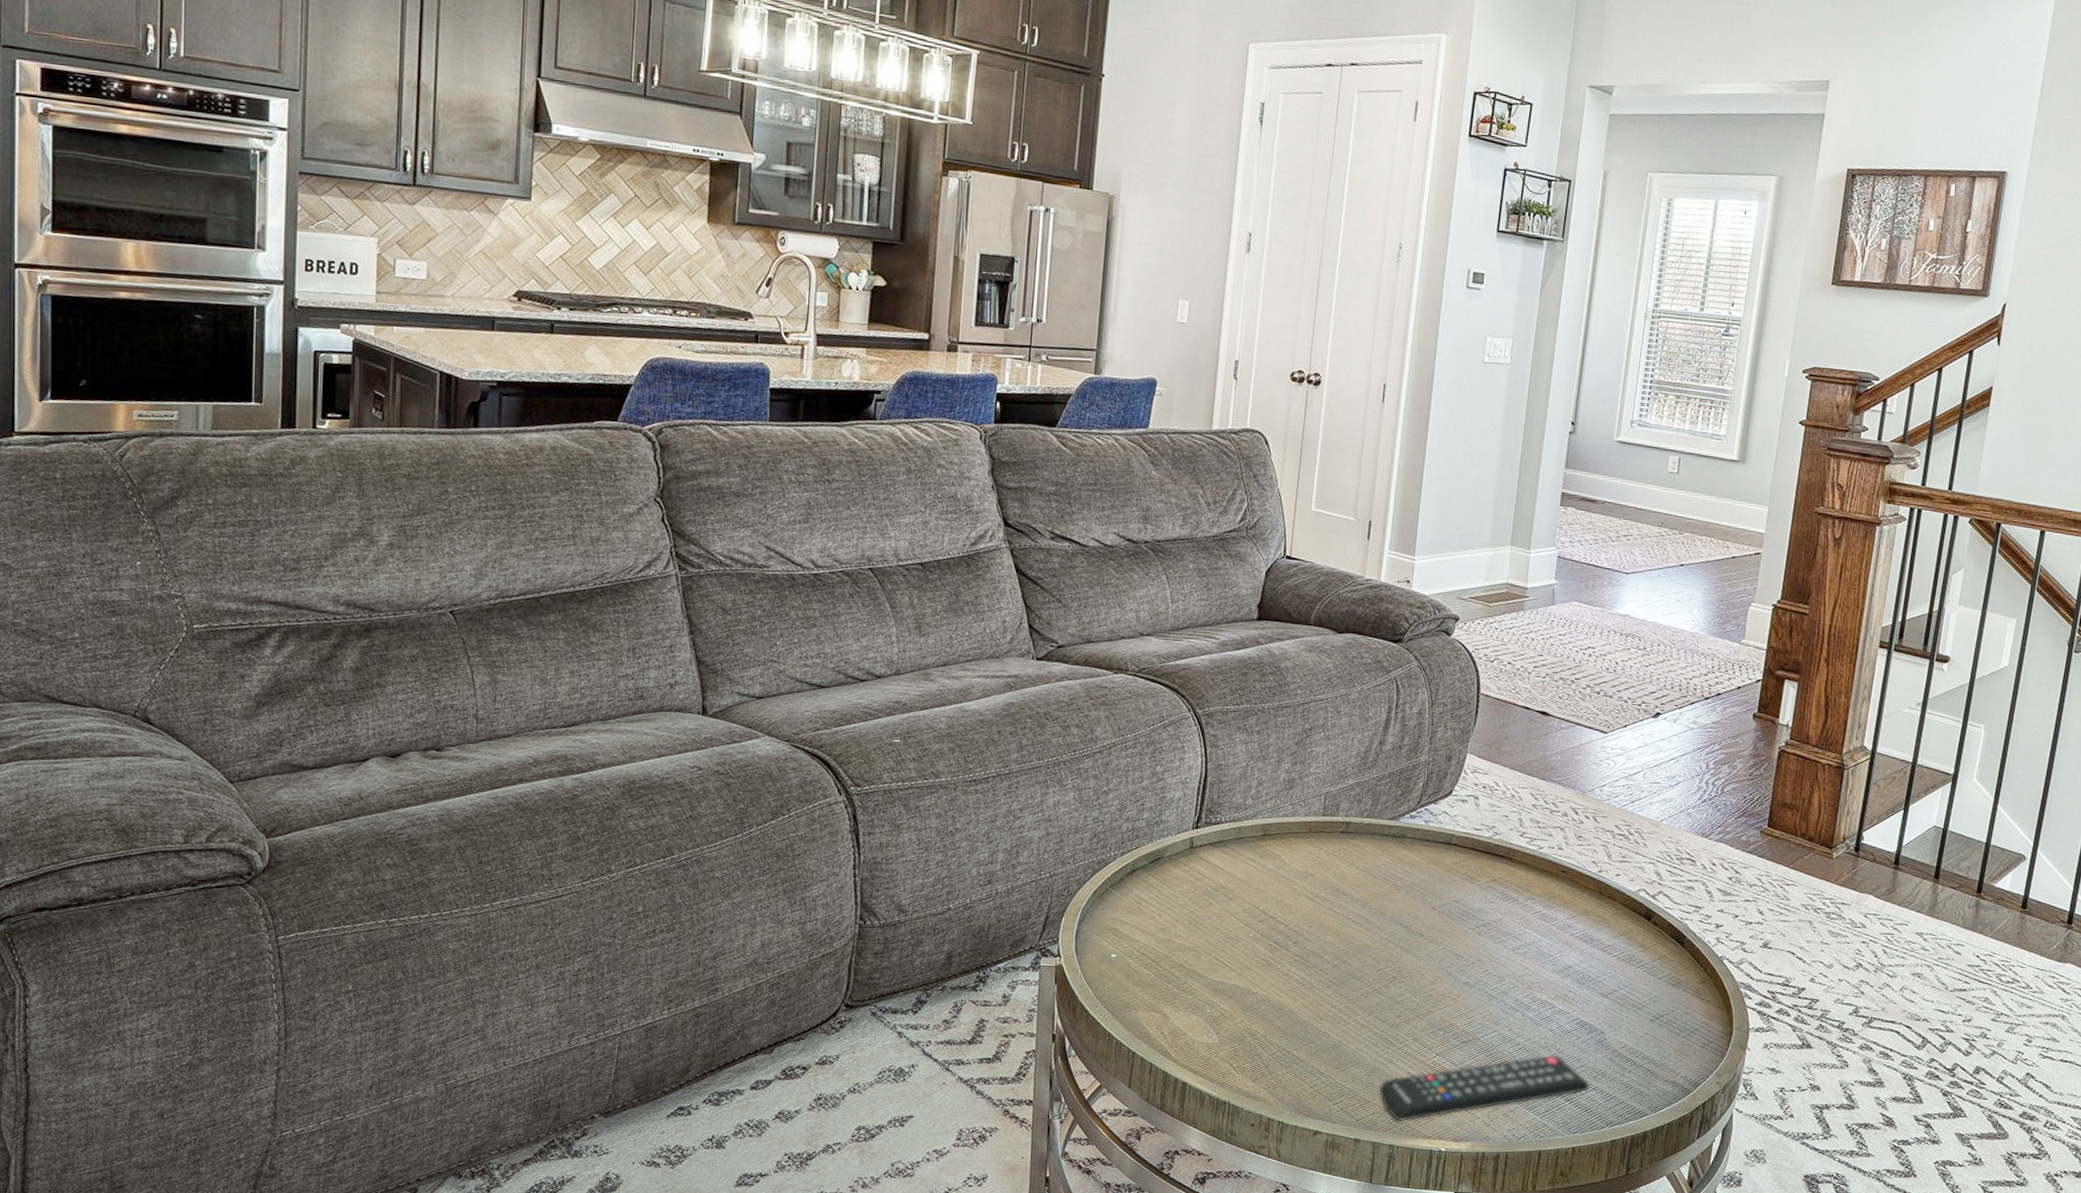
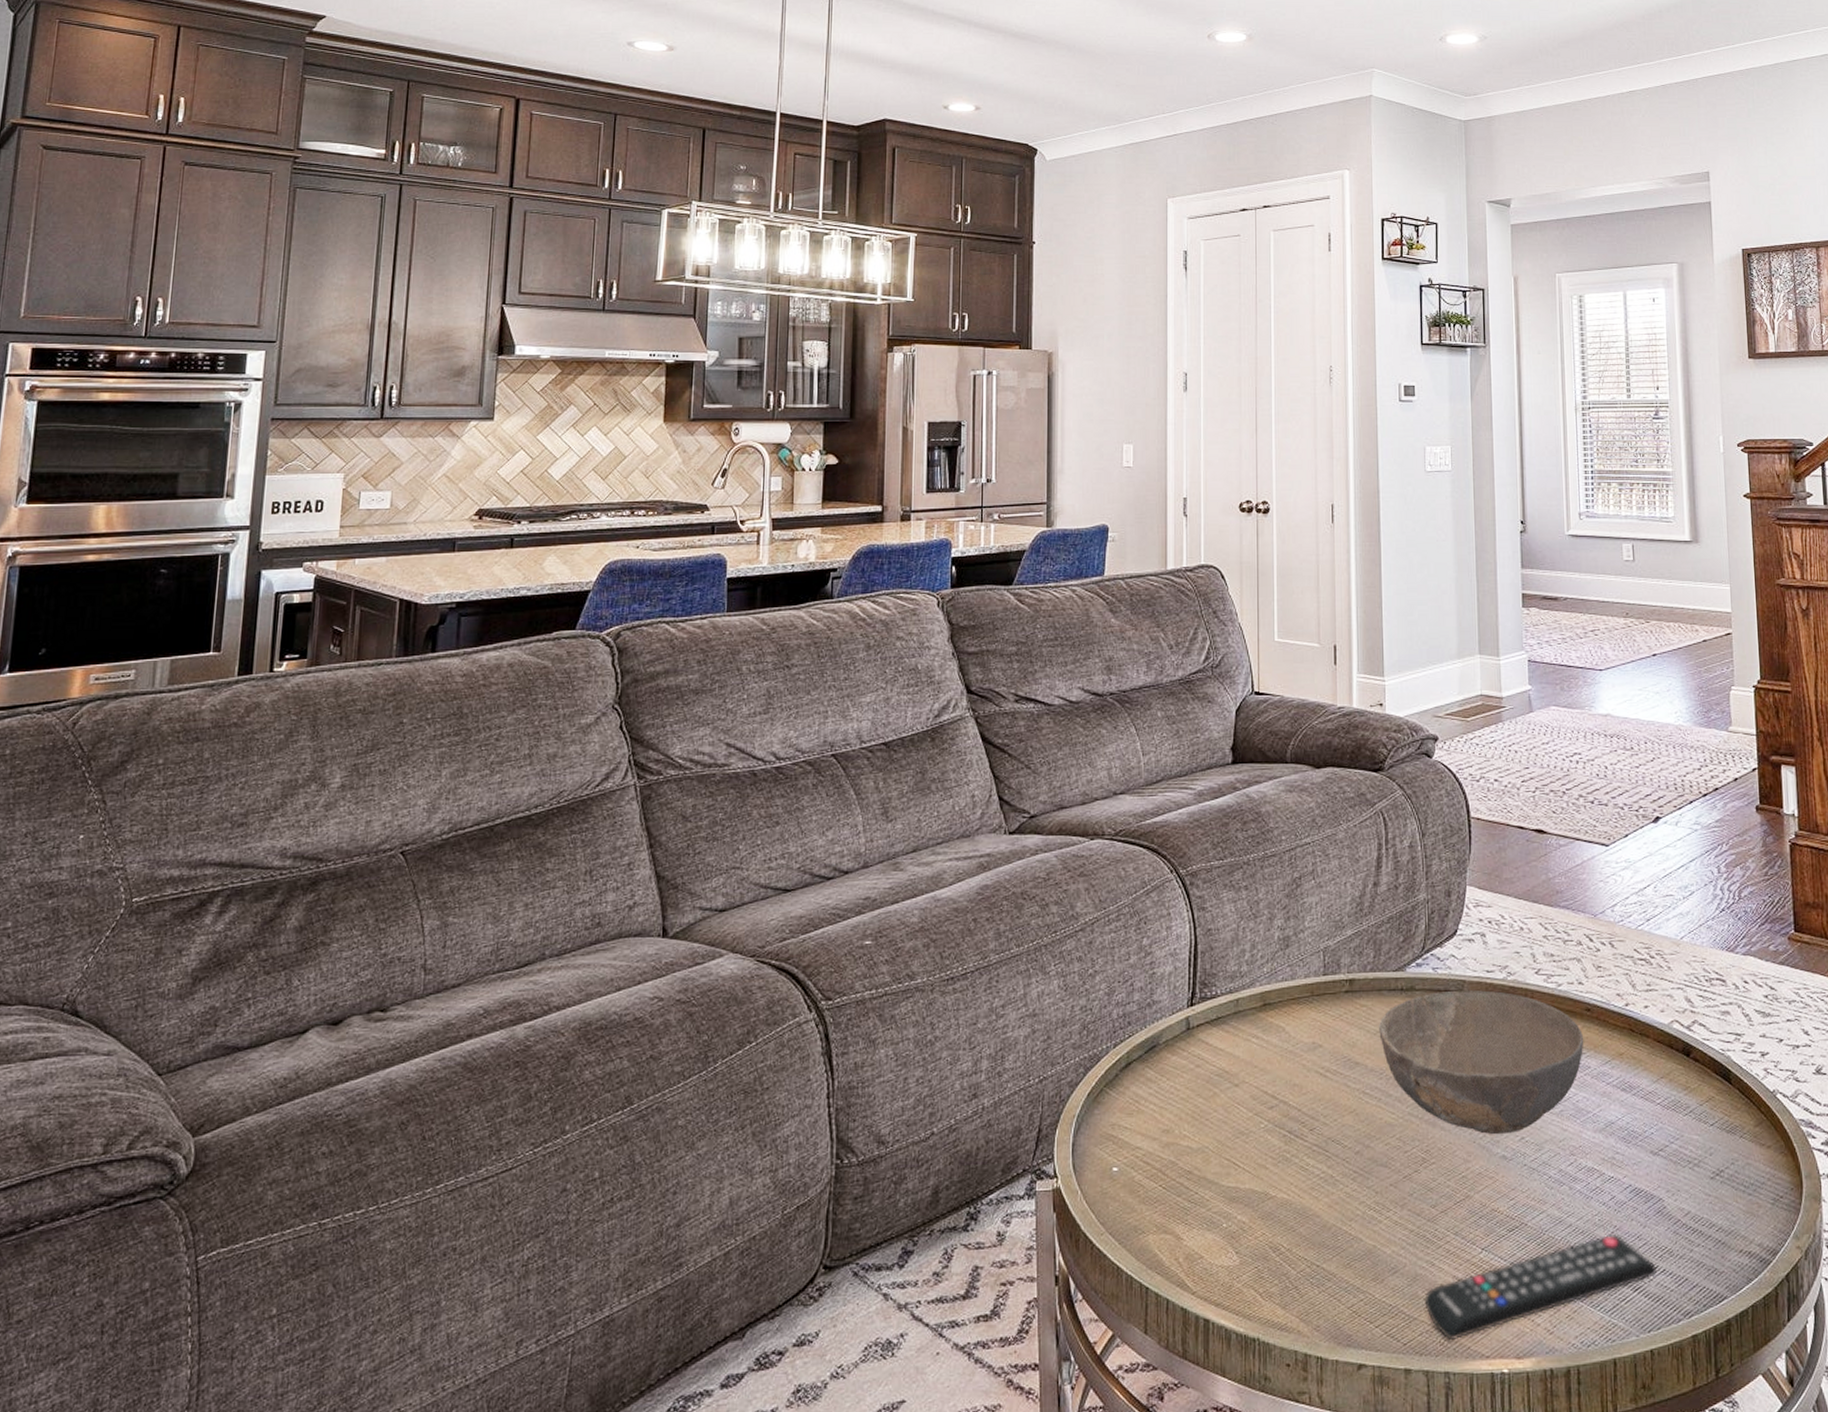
bowl: none [1368,841,1556,966] -> present [1379,989,1584,1135]

